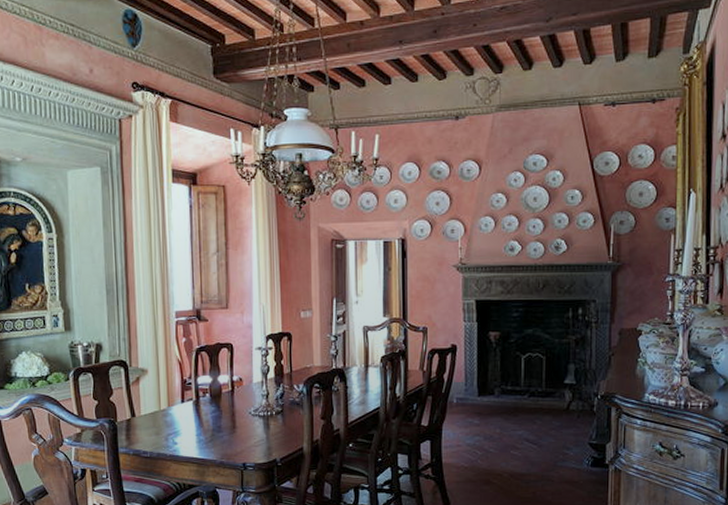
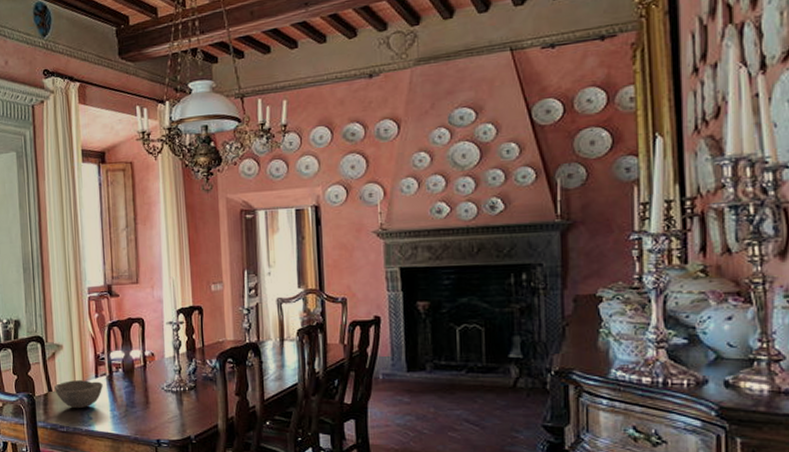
bowl: none [138,405,189,434] -> present [54,380,103,409]

